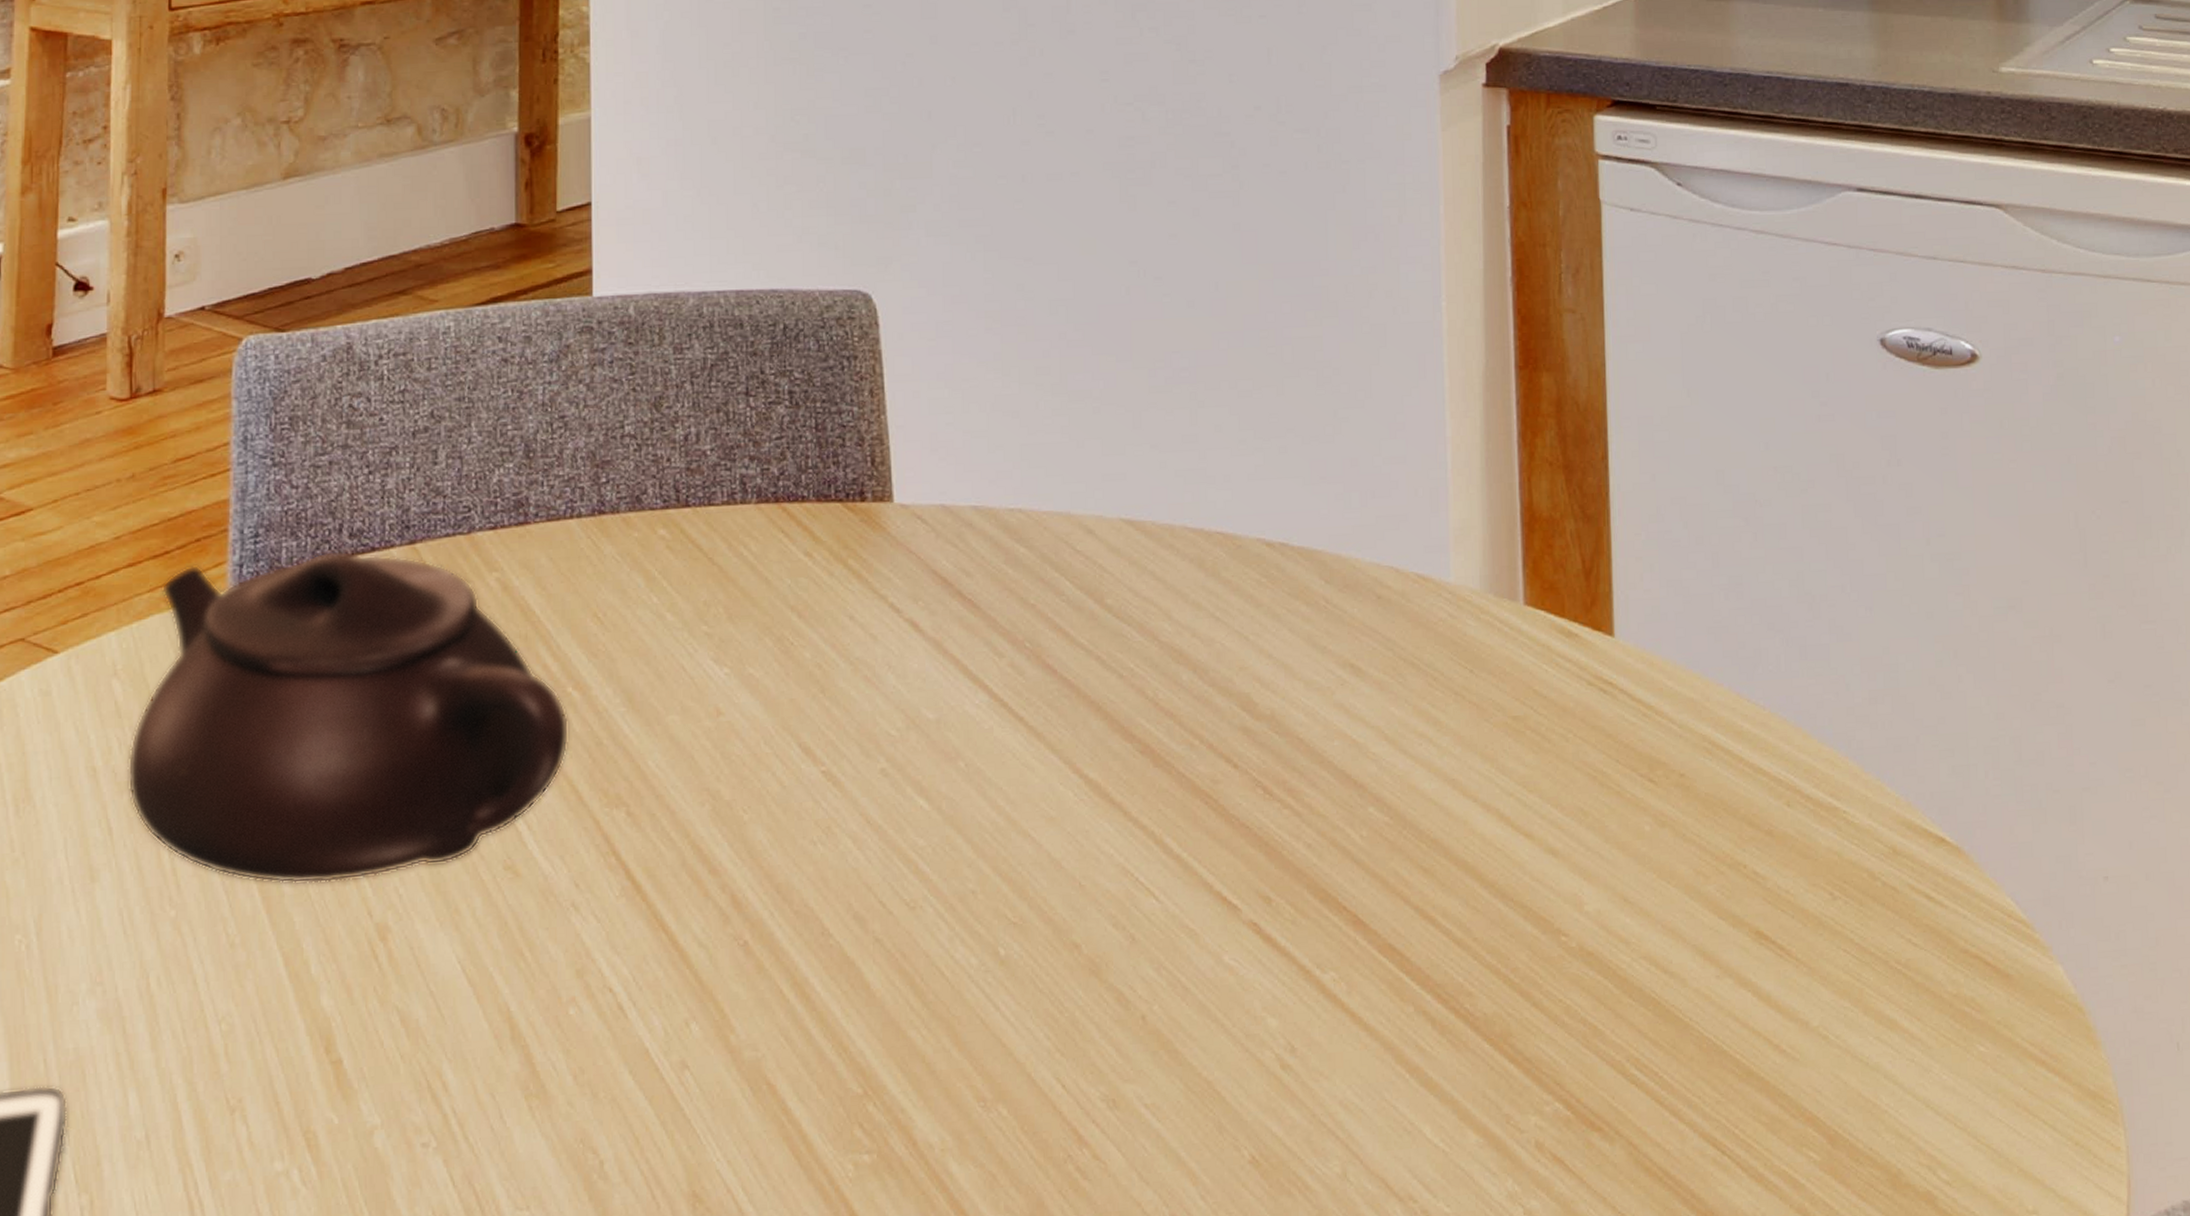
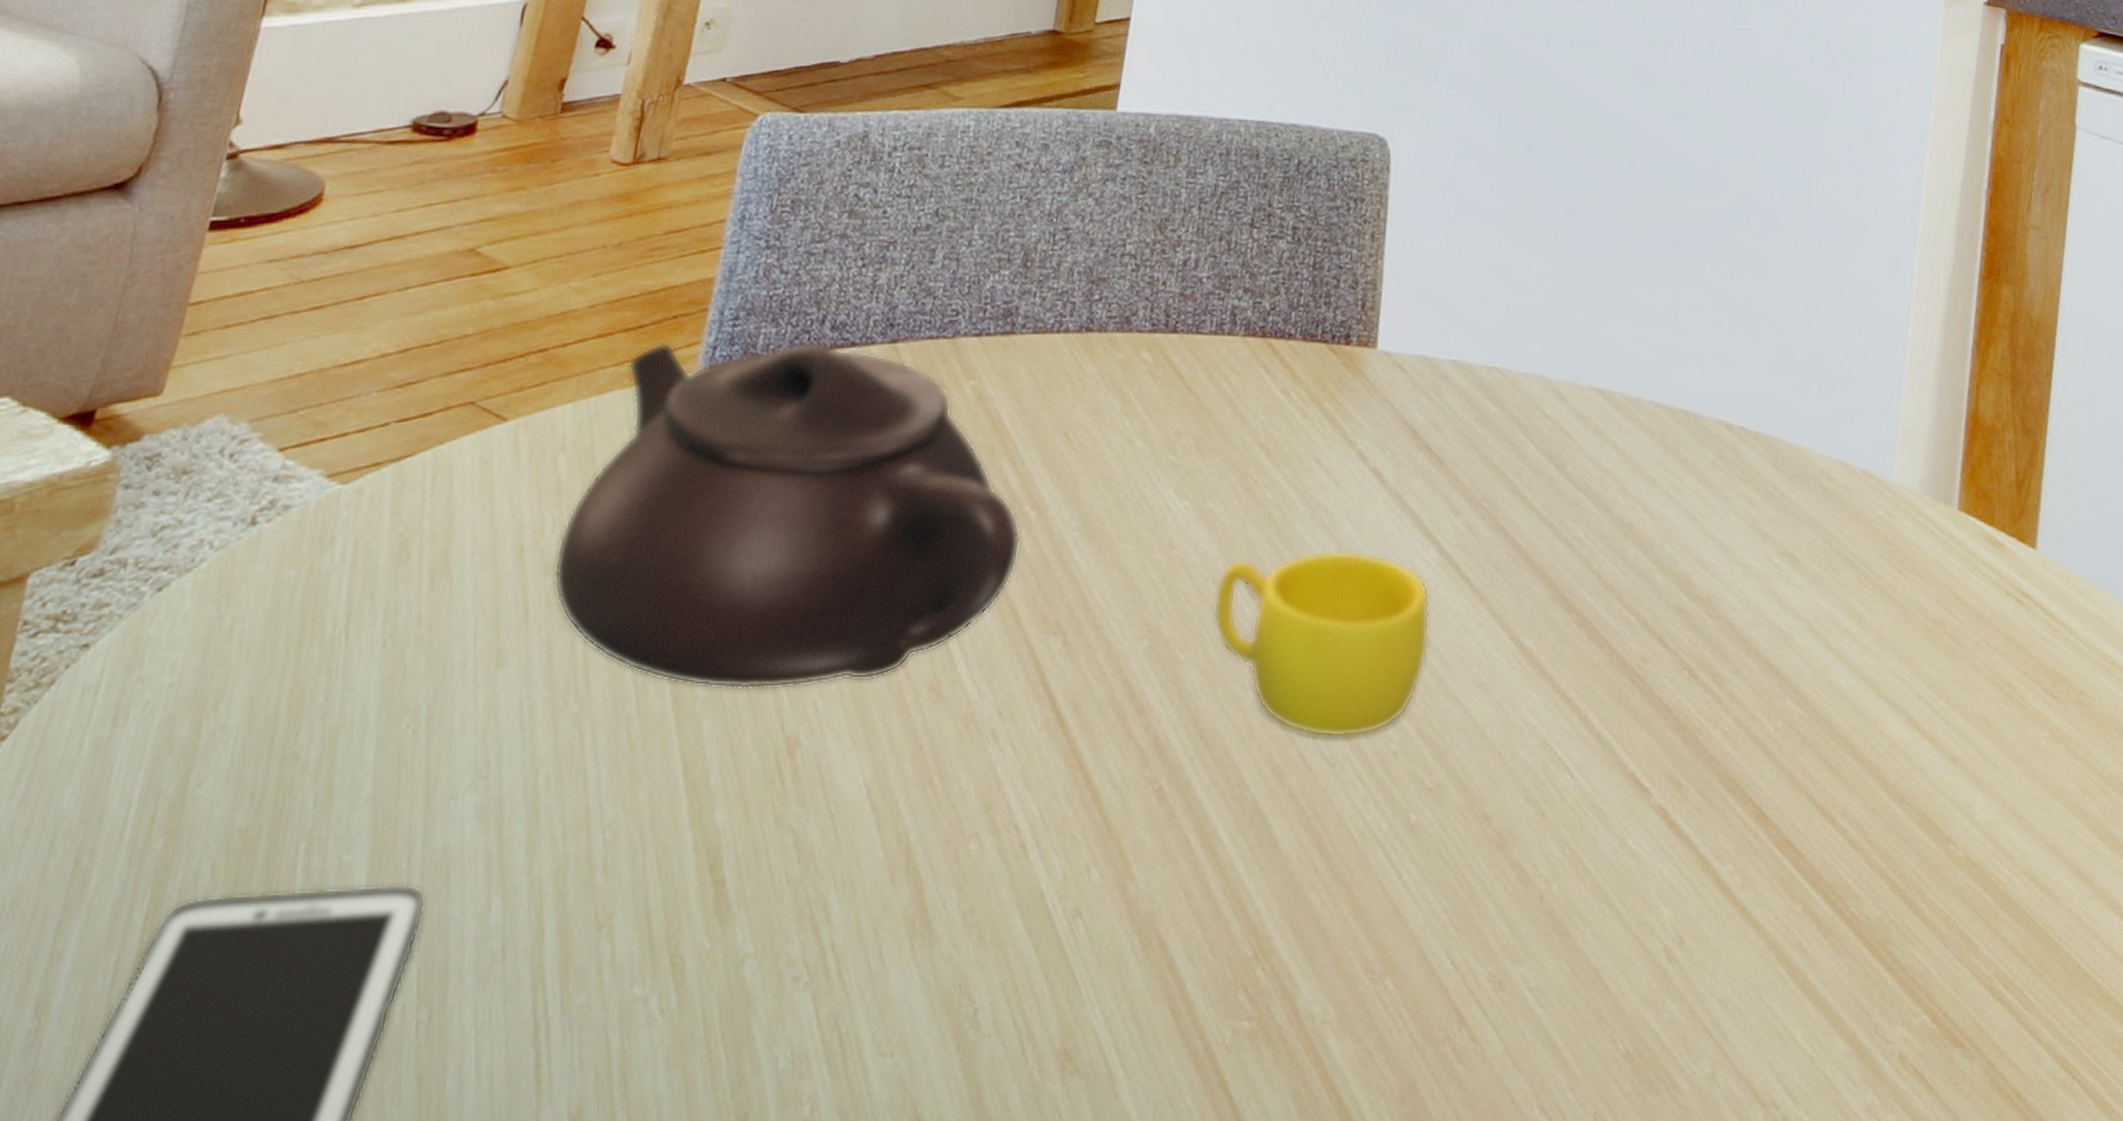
cup: none [769,701,992,882] -> present [1212,550,1431,738]

